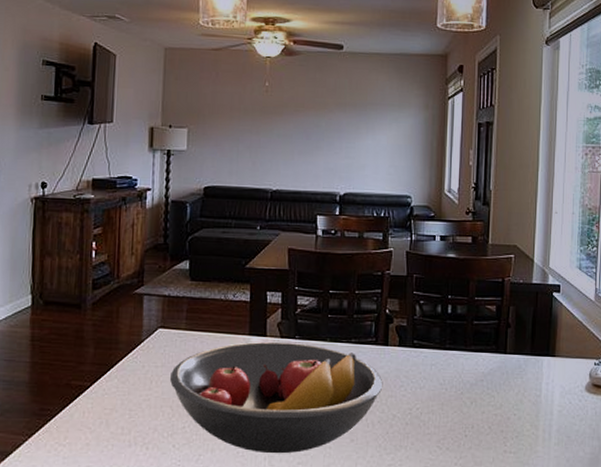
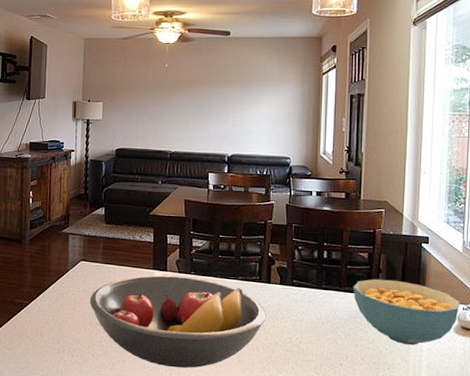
cereal bowl: none [479,334,592,409] -> present [353,278,460,346]

